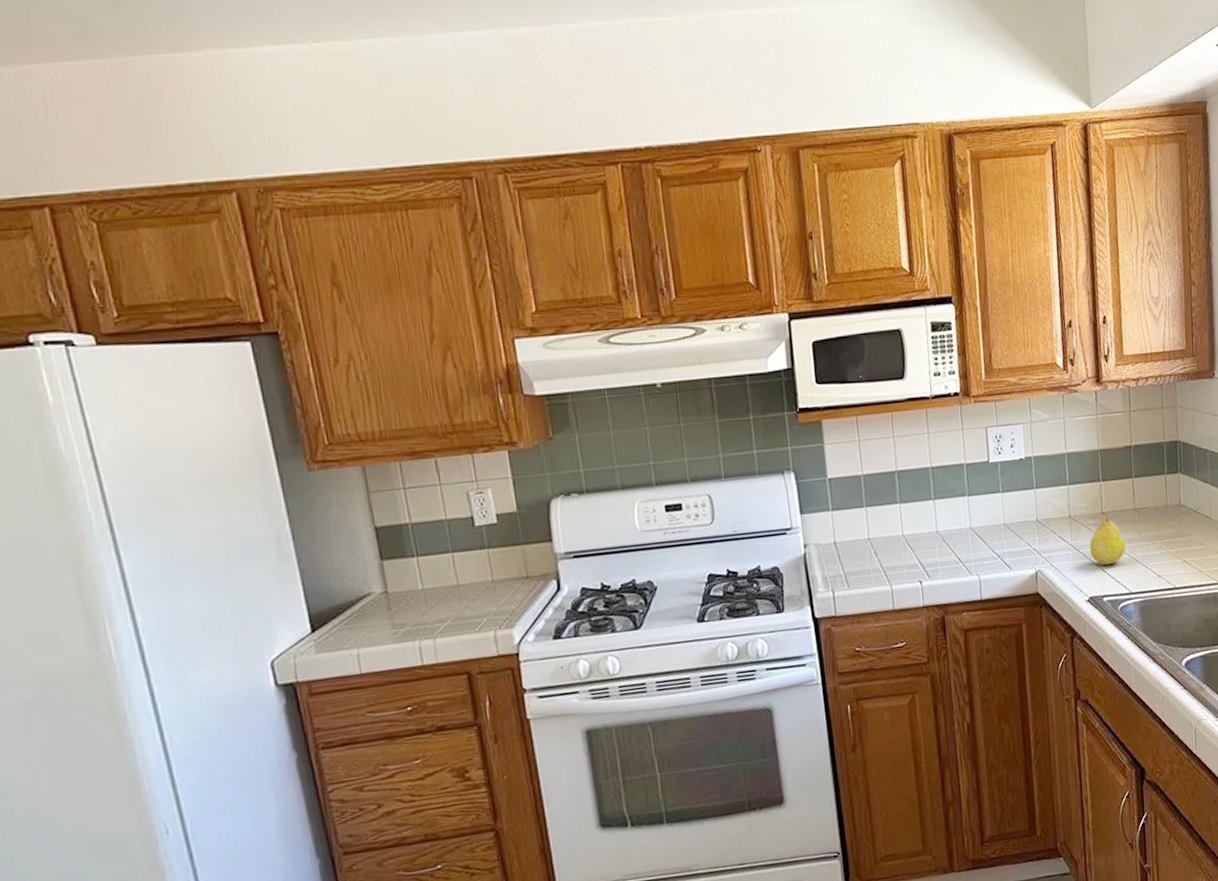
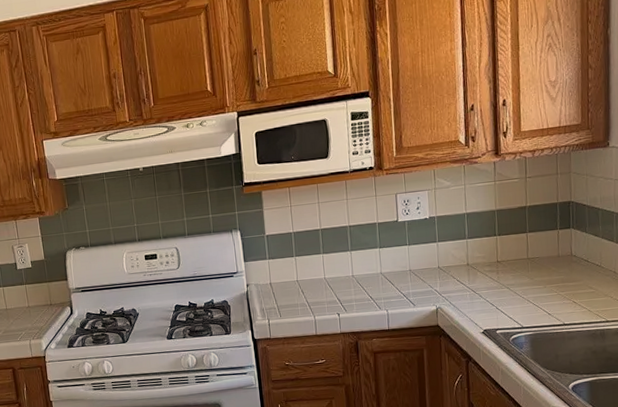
fruit: present [1090,516,1126,566] -> none [485,264,518,305]

